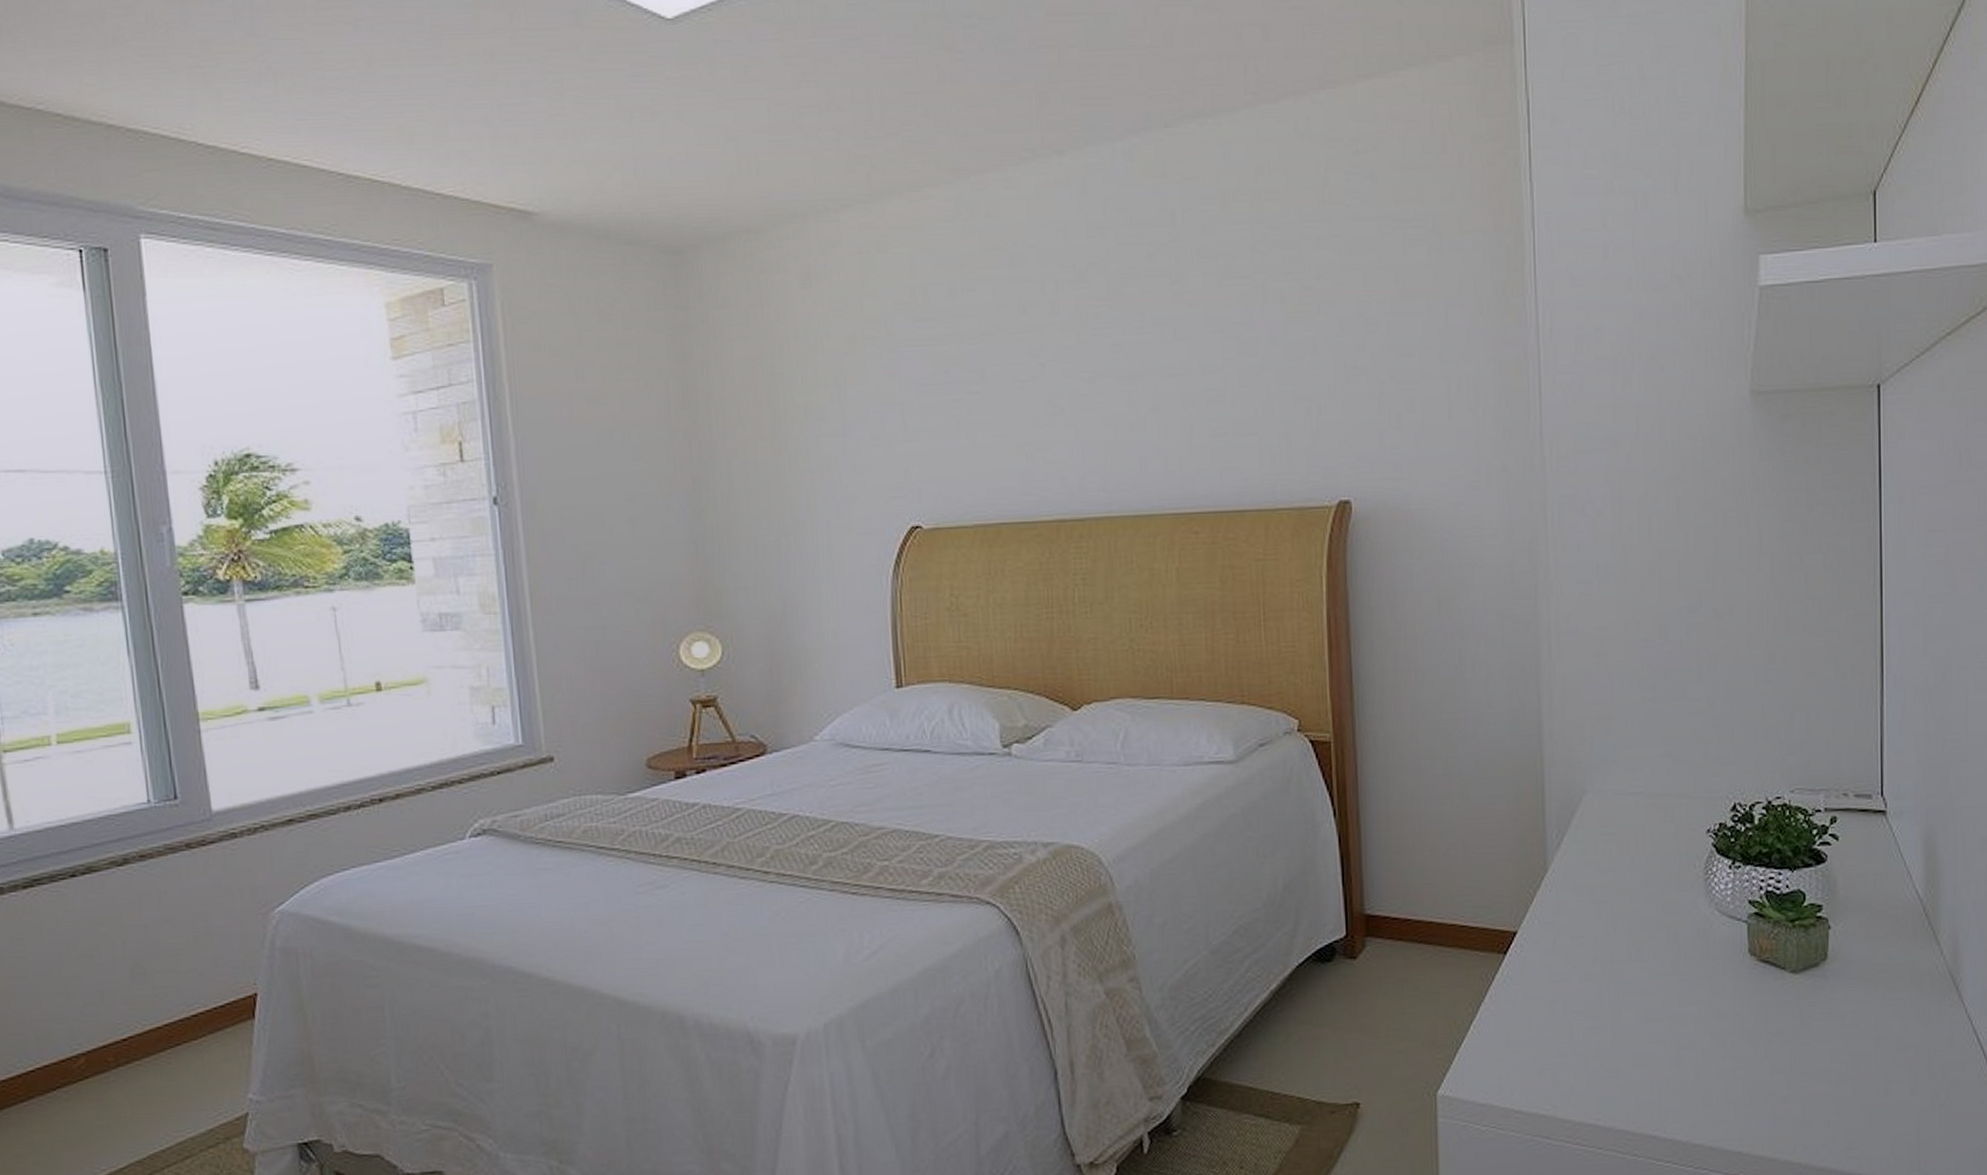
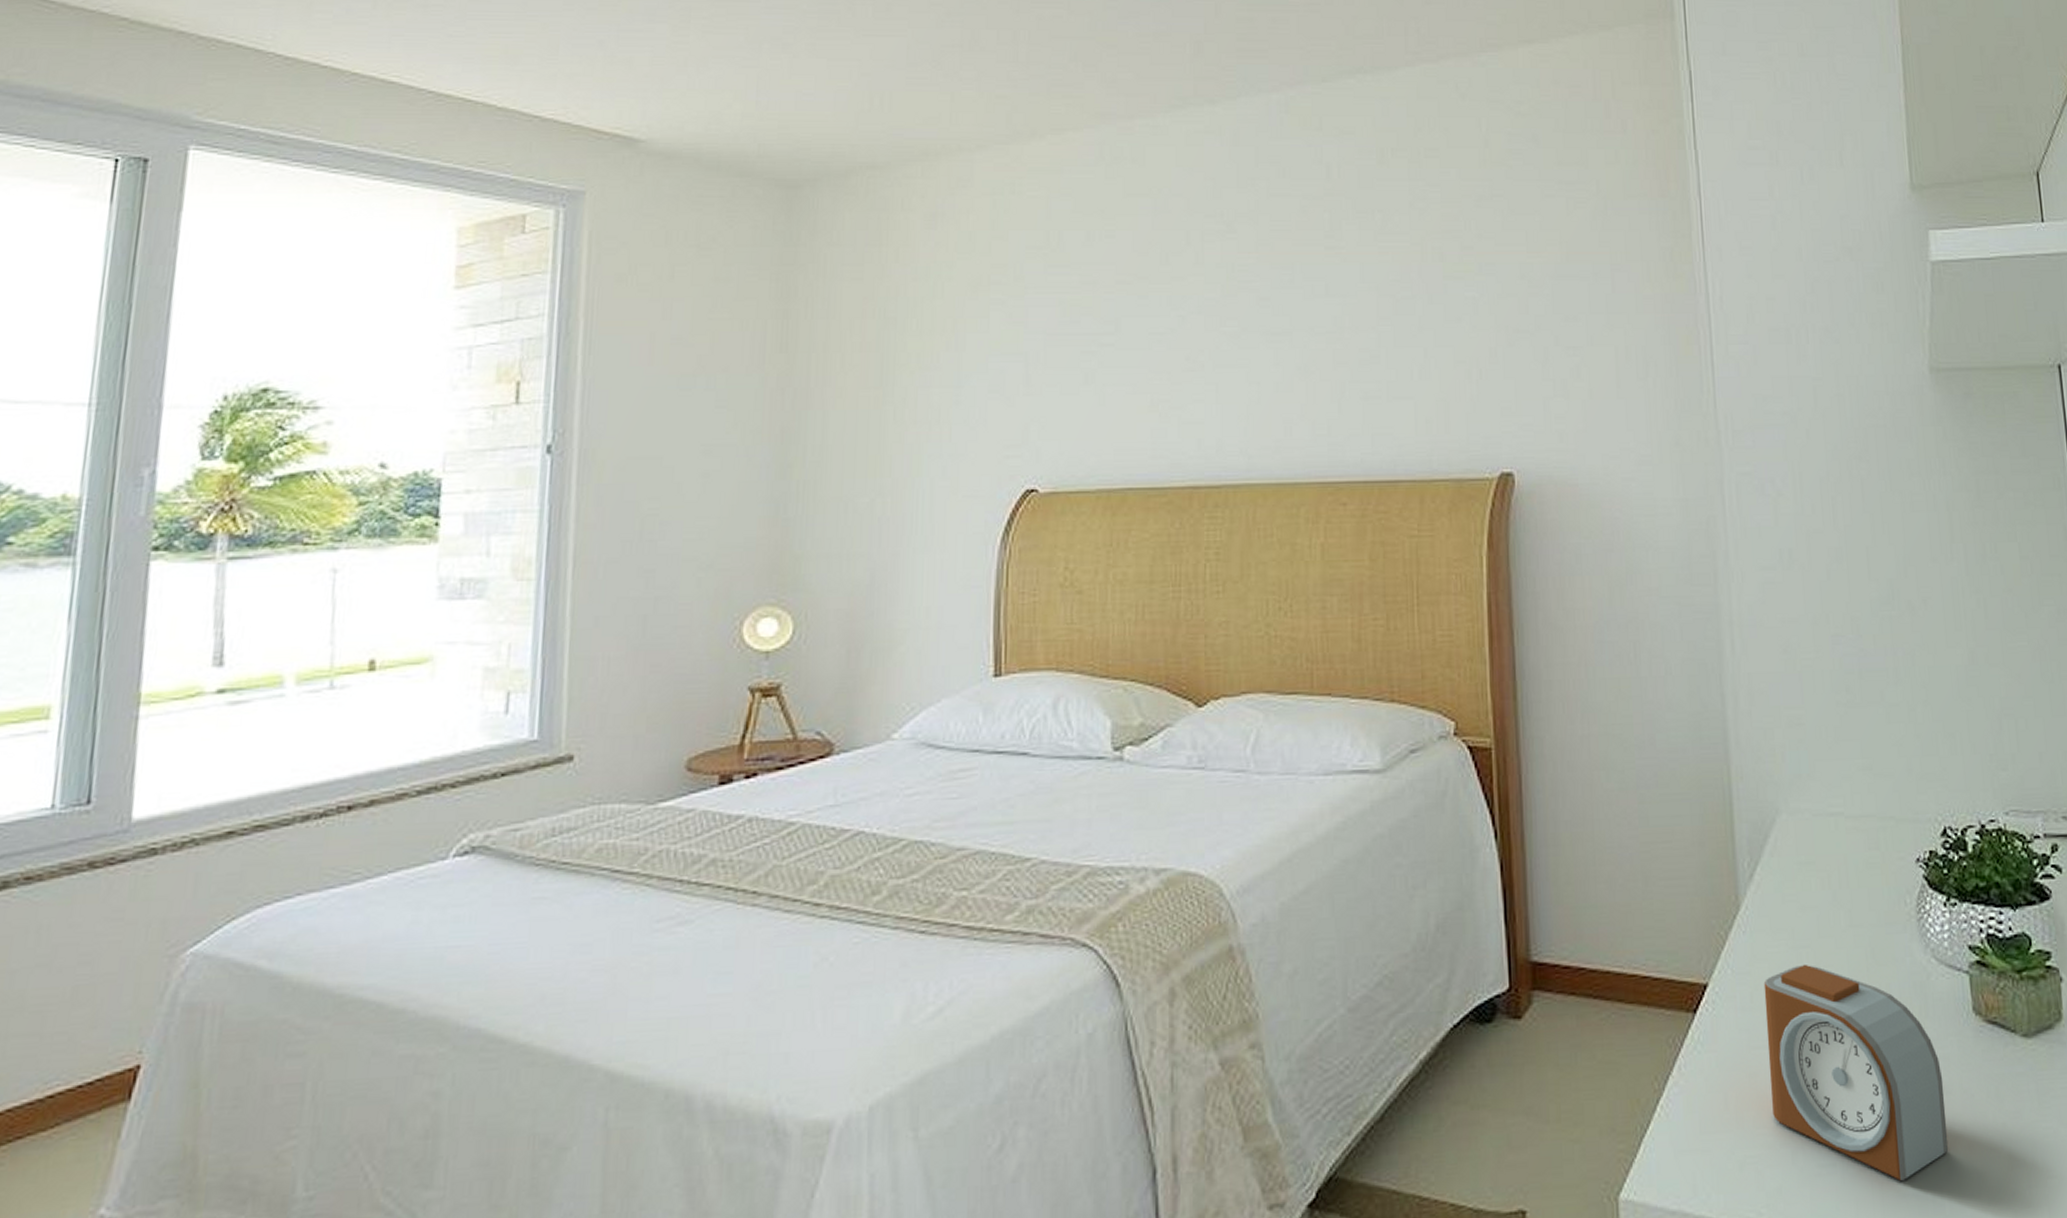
alarm clock: none [1566,915,1719,1084] -> present [1763,964,1949,1182]

